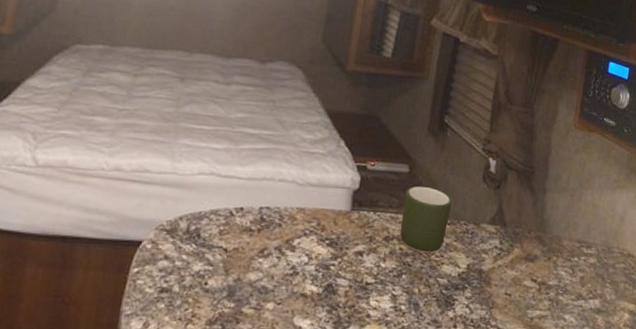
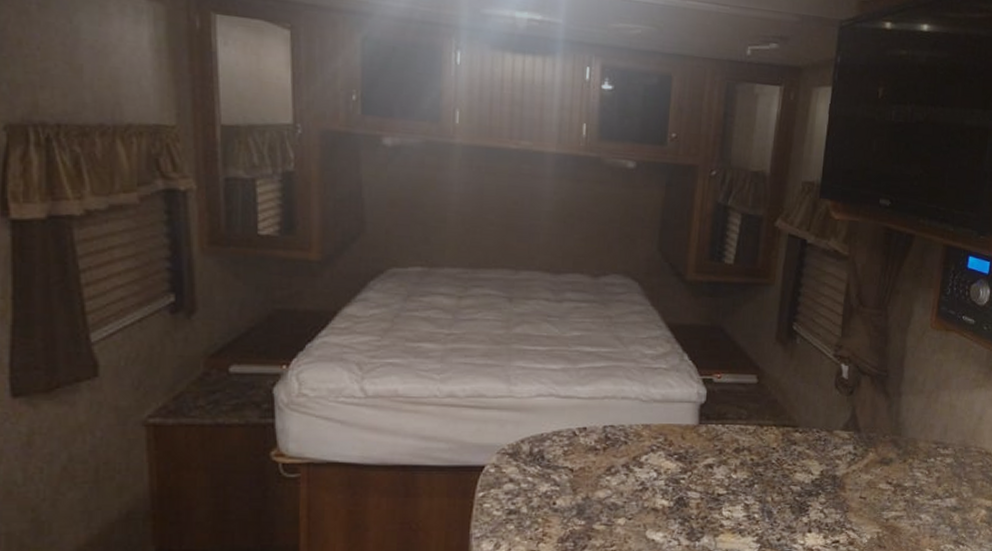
mug: present [400,185,452,254] -> none [751,396,803,463]

